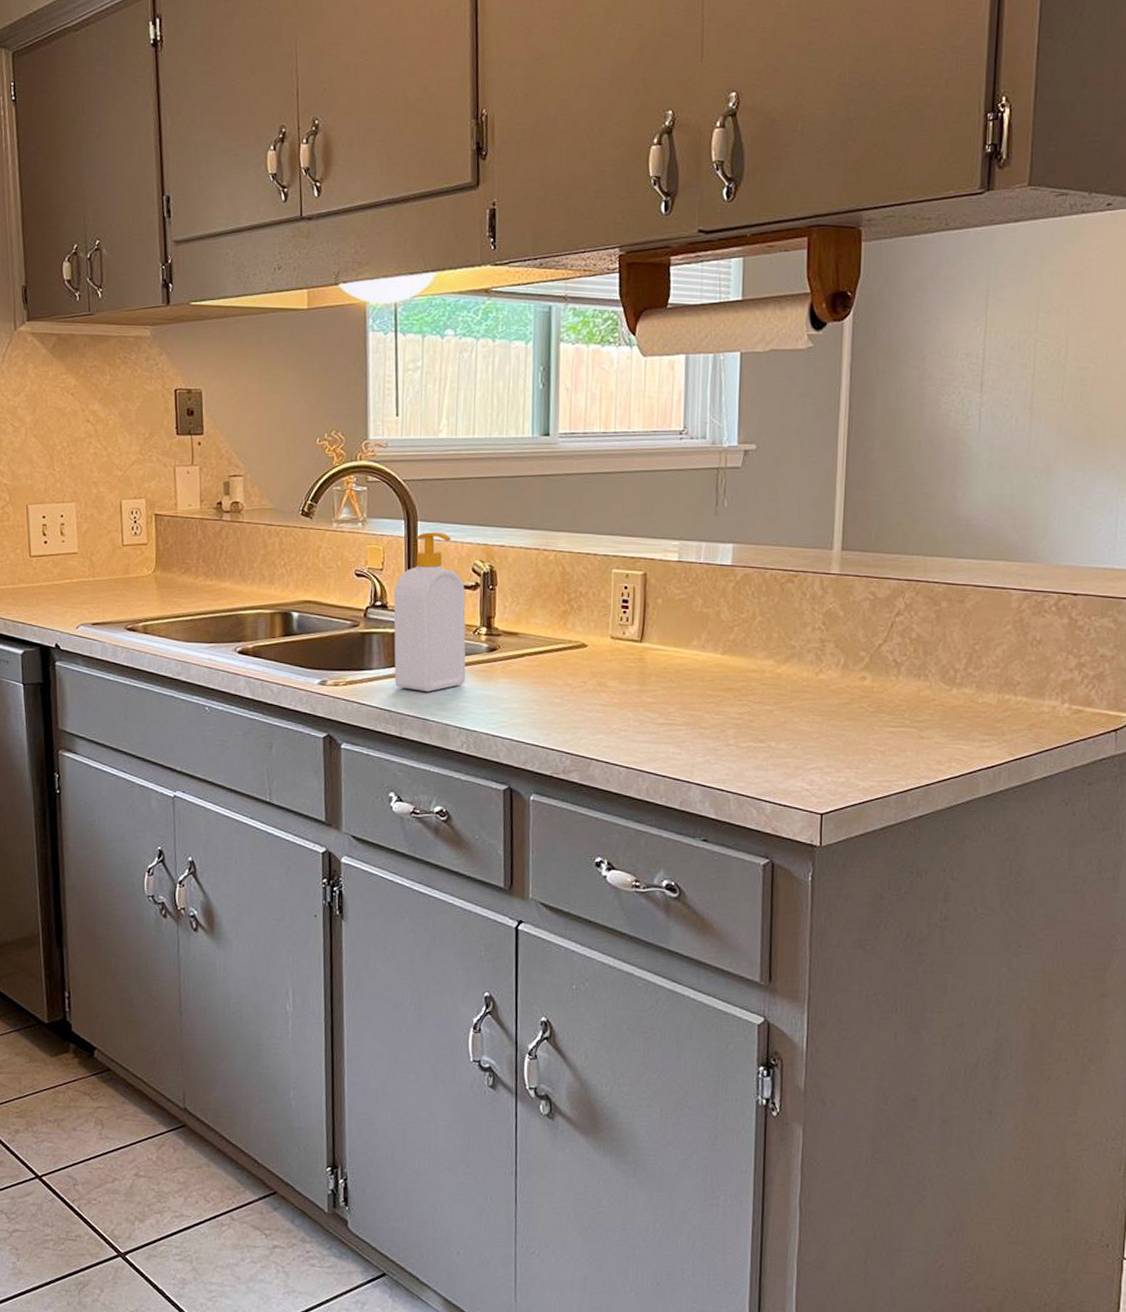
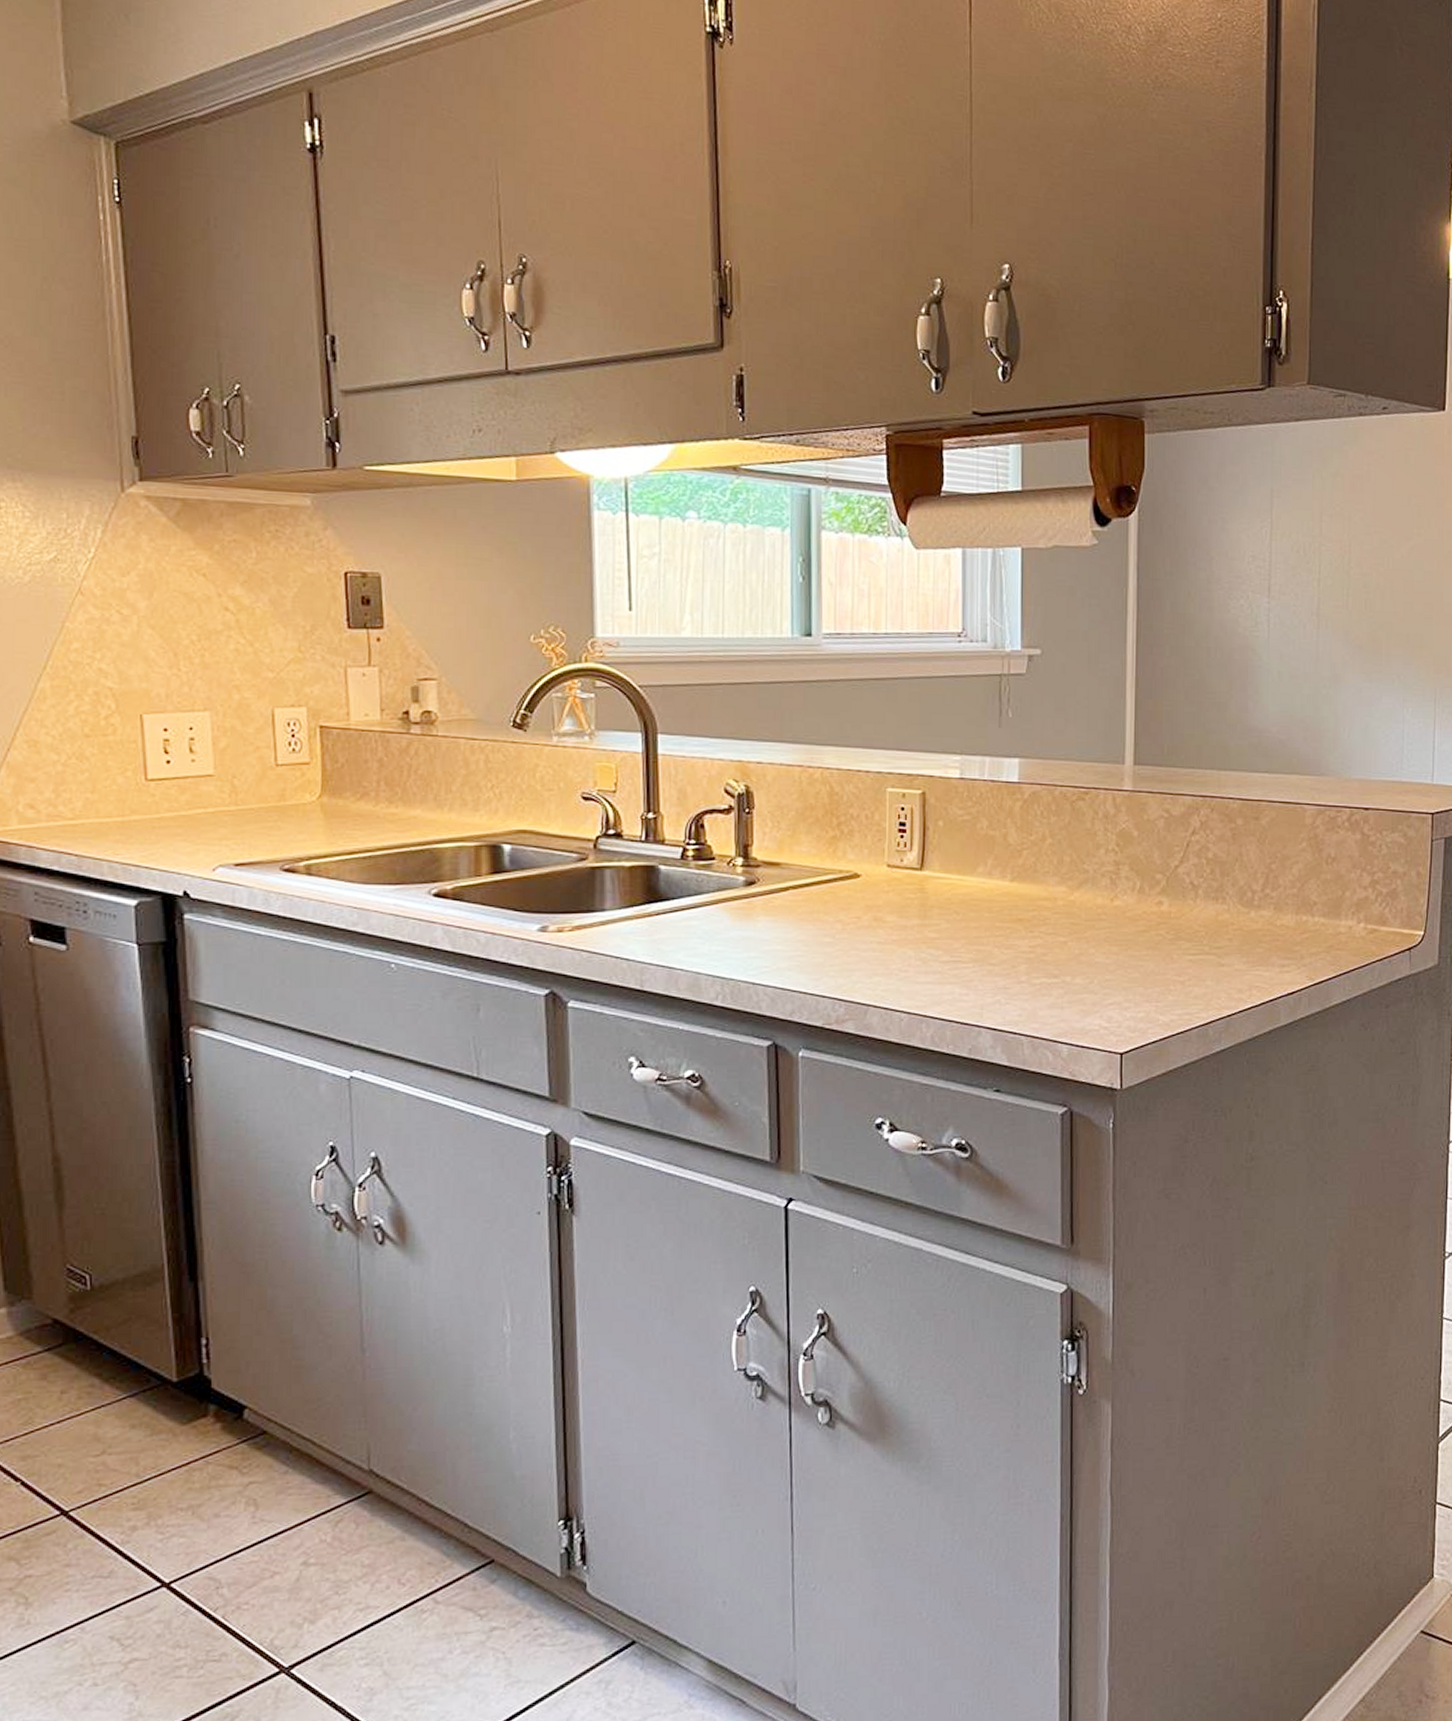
soap bottle: present [393,532,466,692] -> none [630,747,720,935]

